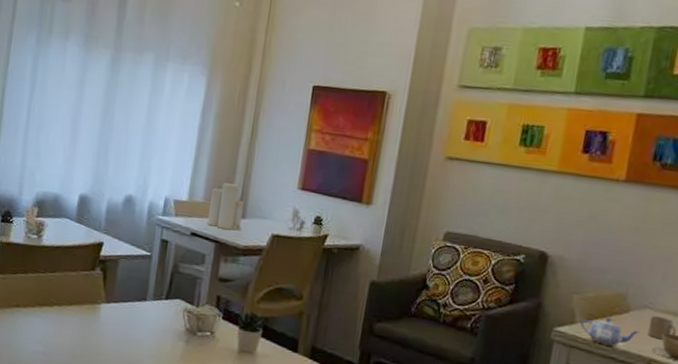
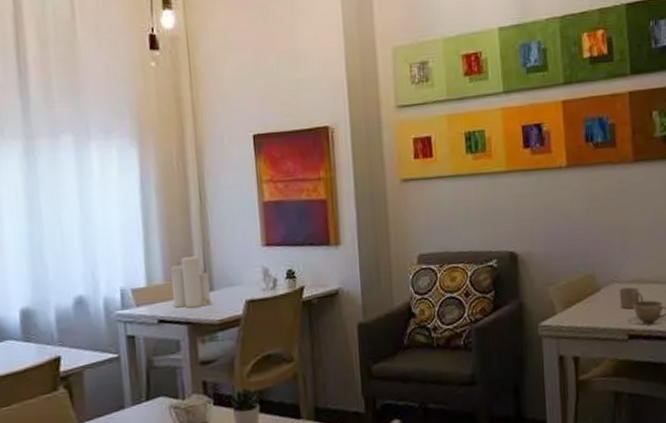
teapot: present [580,316,640,346] -> none [561,299,614,328]

